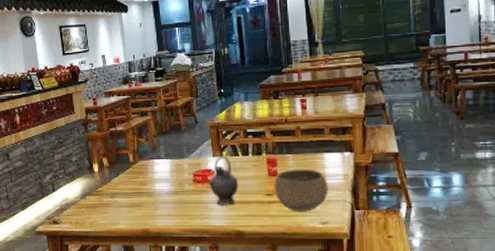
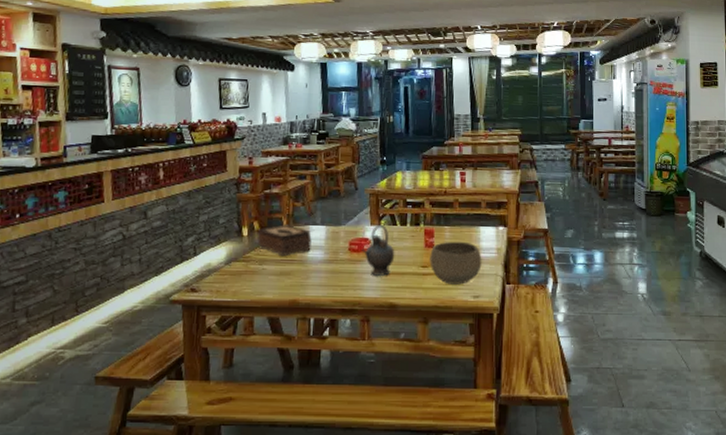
tissue box: none [108,160,157,190] -> present [258,224,312,257]

